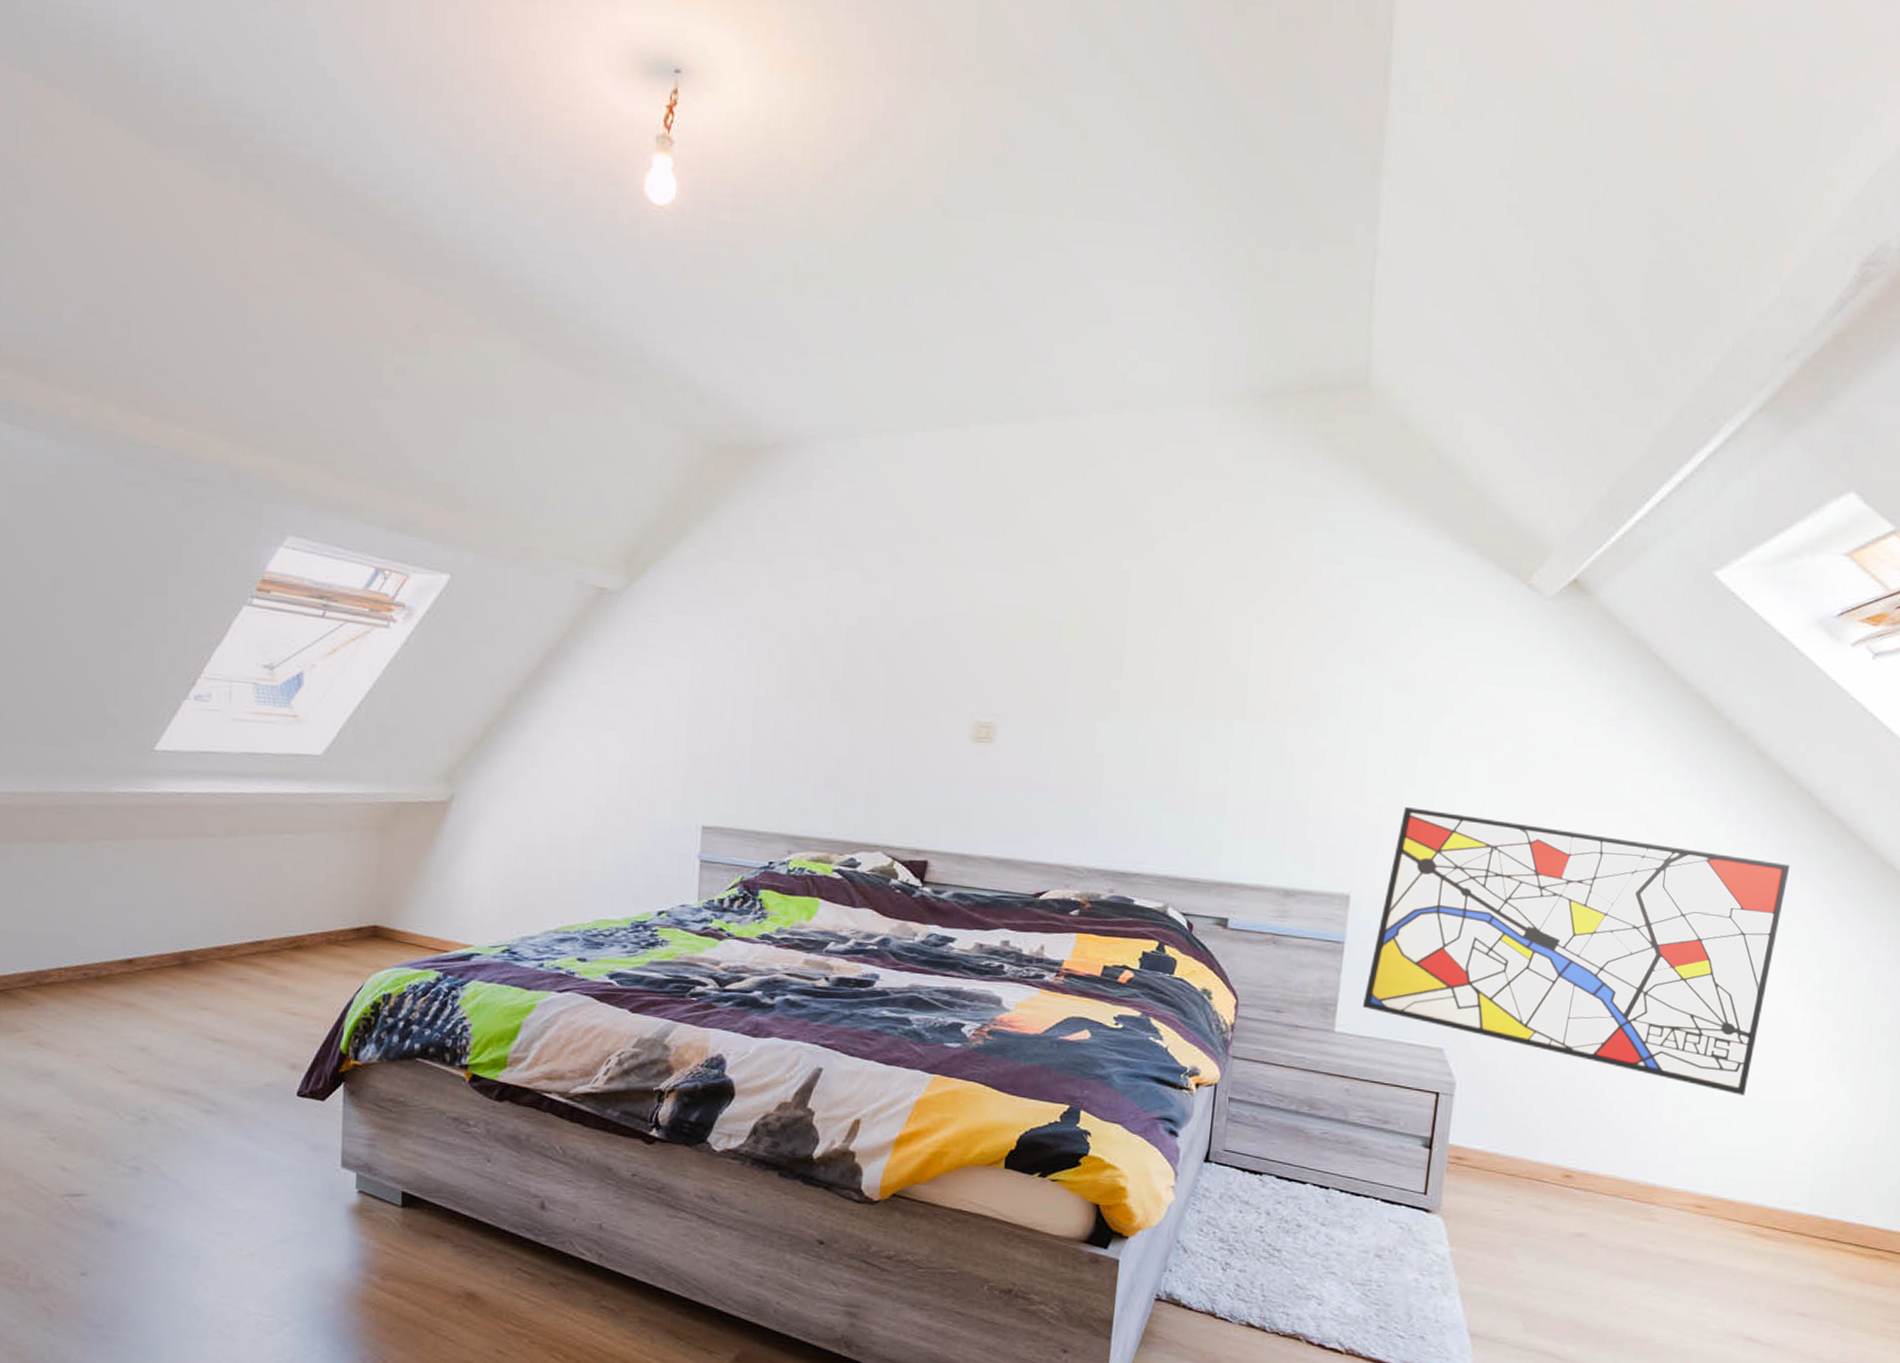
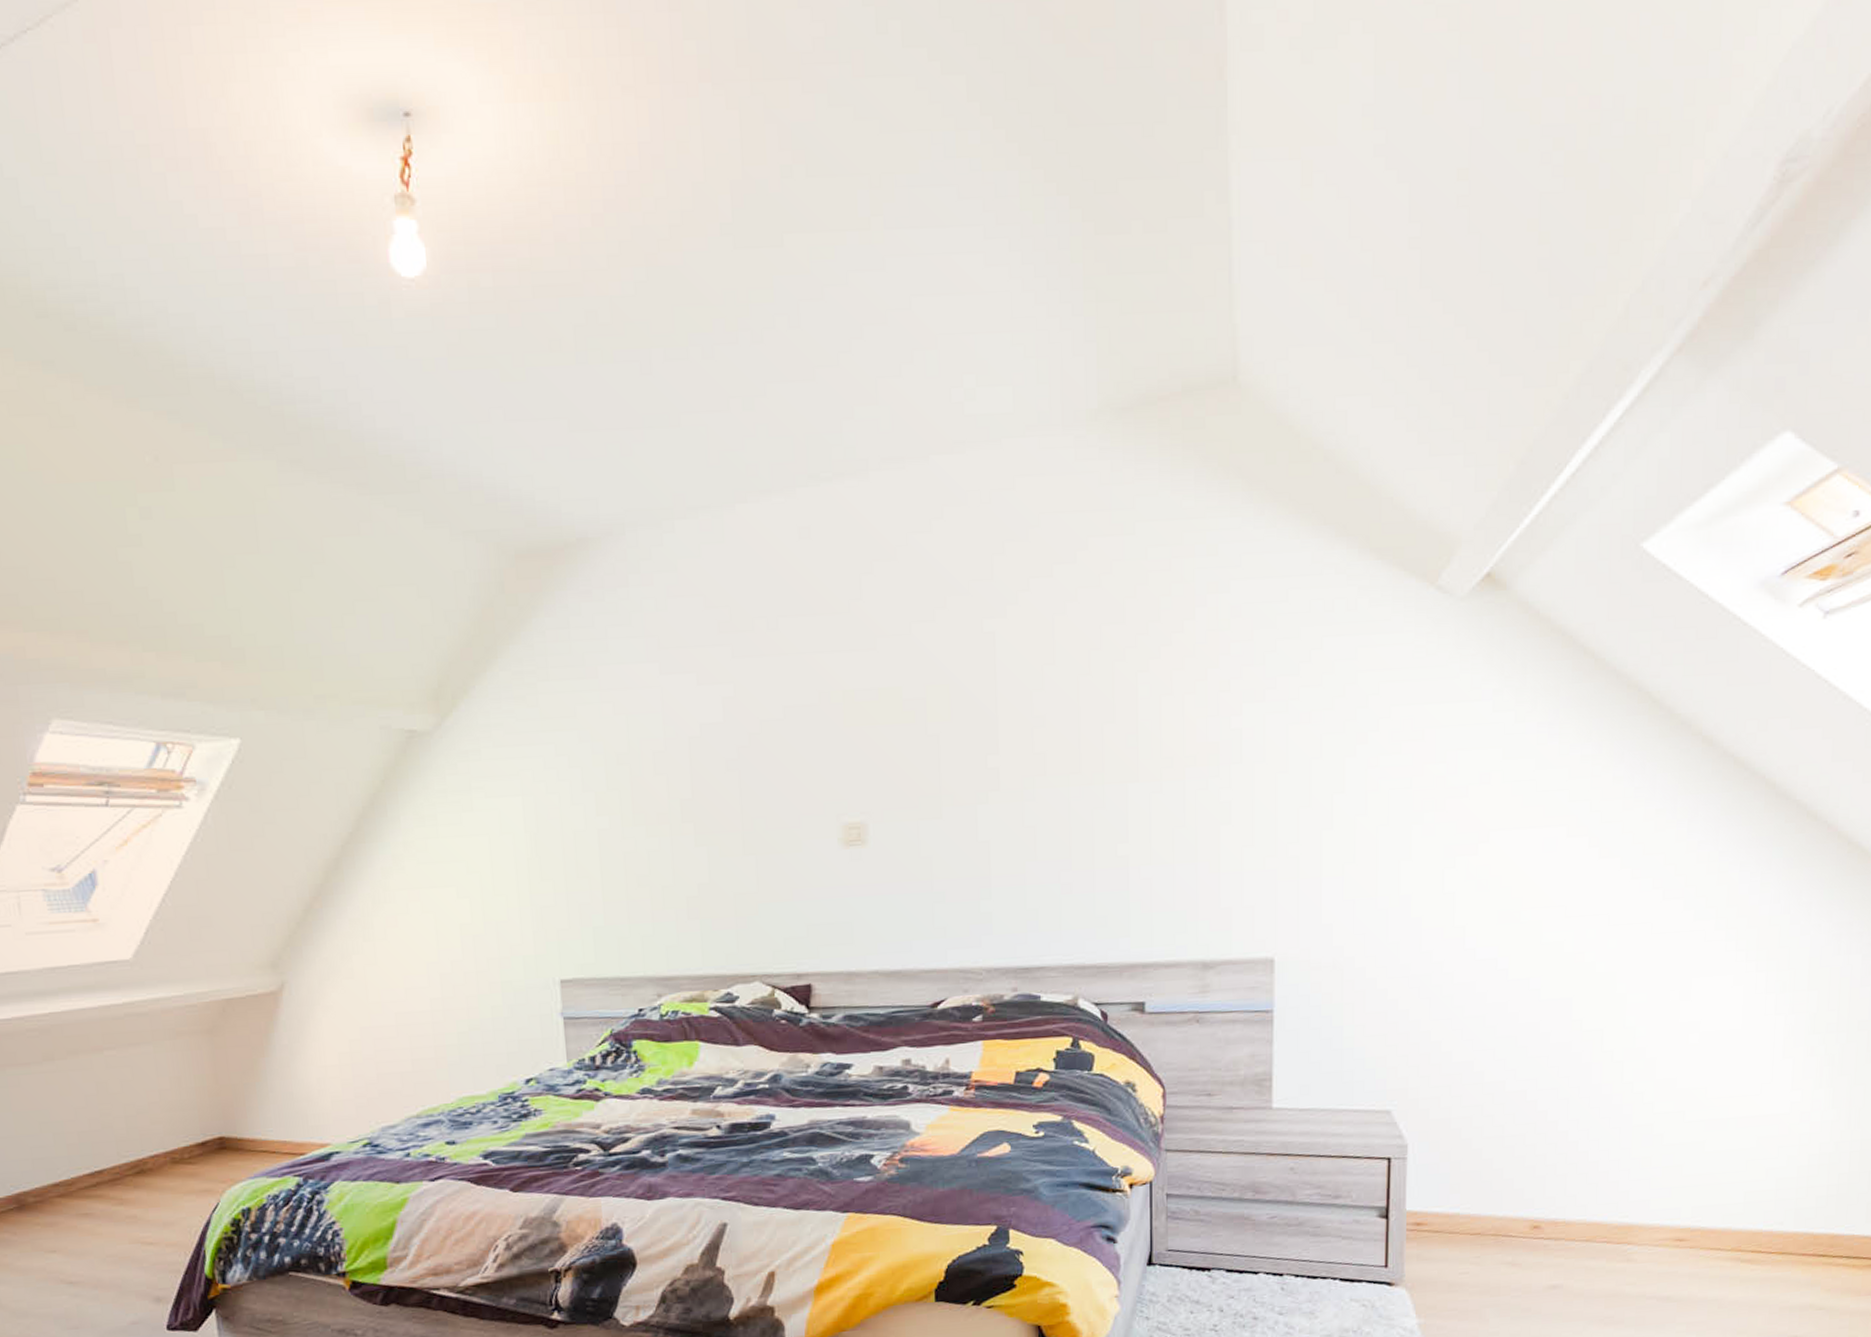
wall art: present [1362,807,1790,1095] -> none [1299,853,1749,1116]

